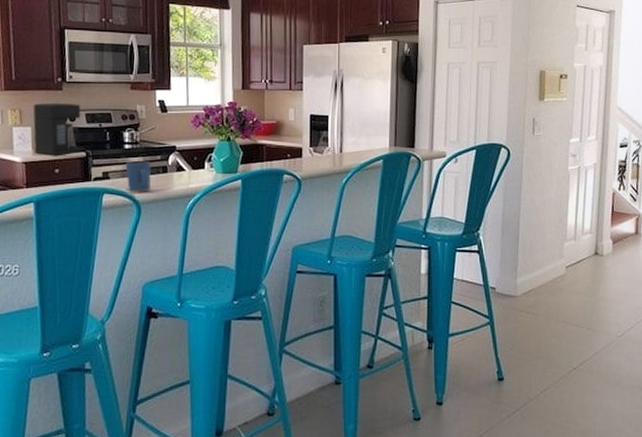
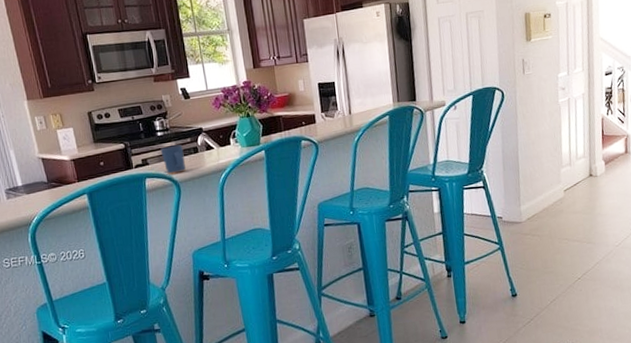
coffee maker: present [33,102,85,156] -> none [71,101,123,151]

